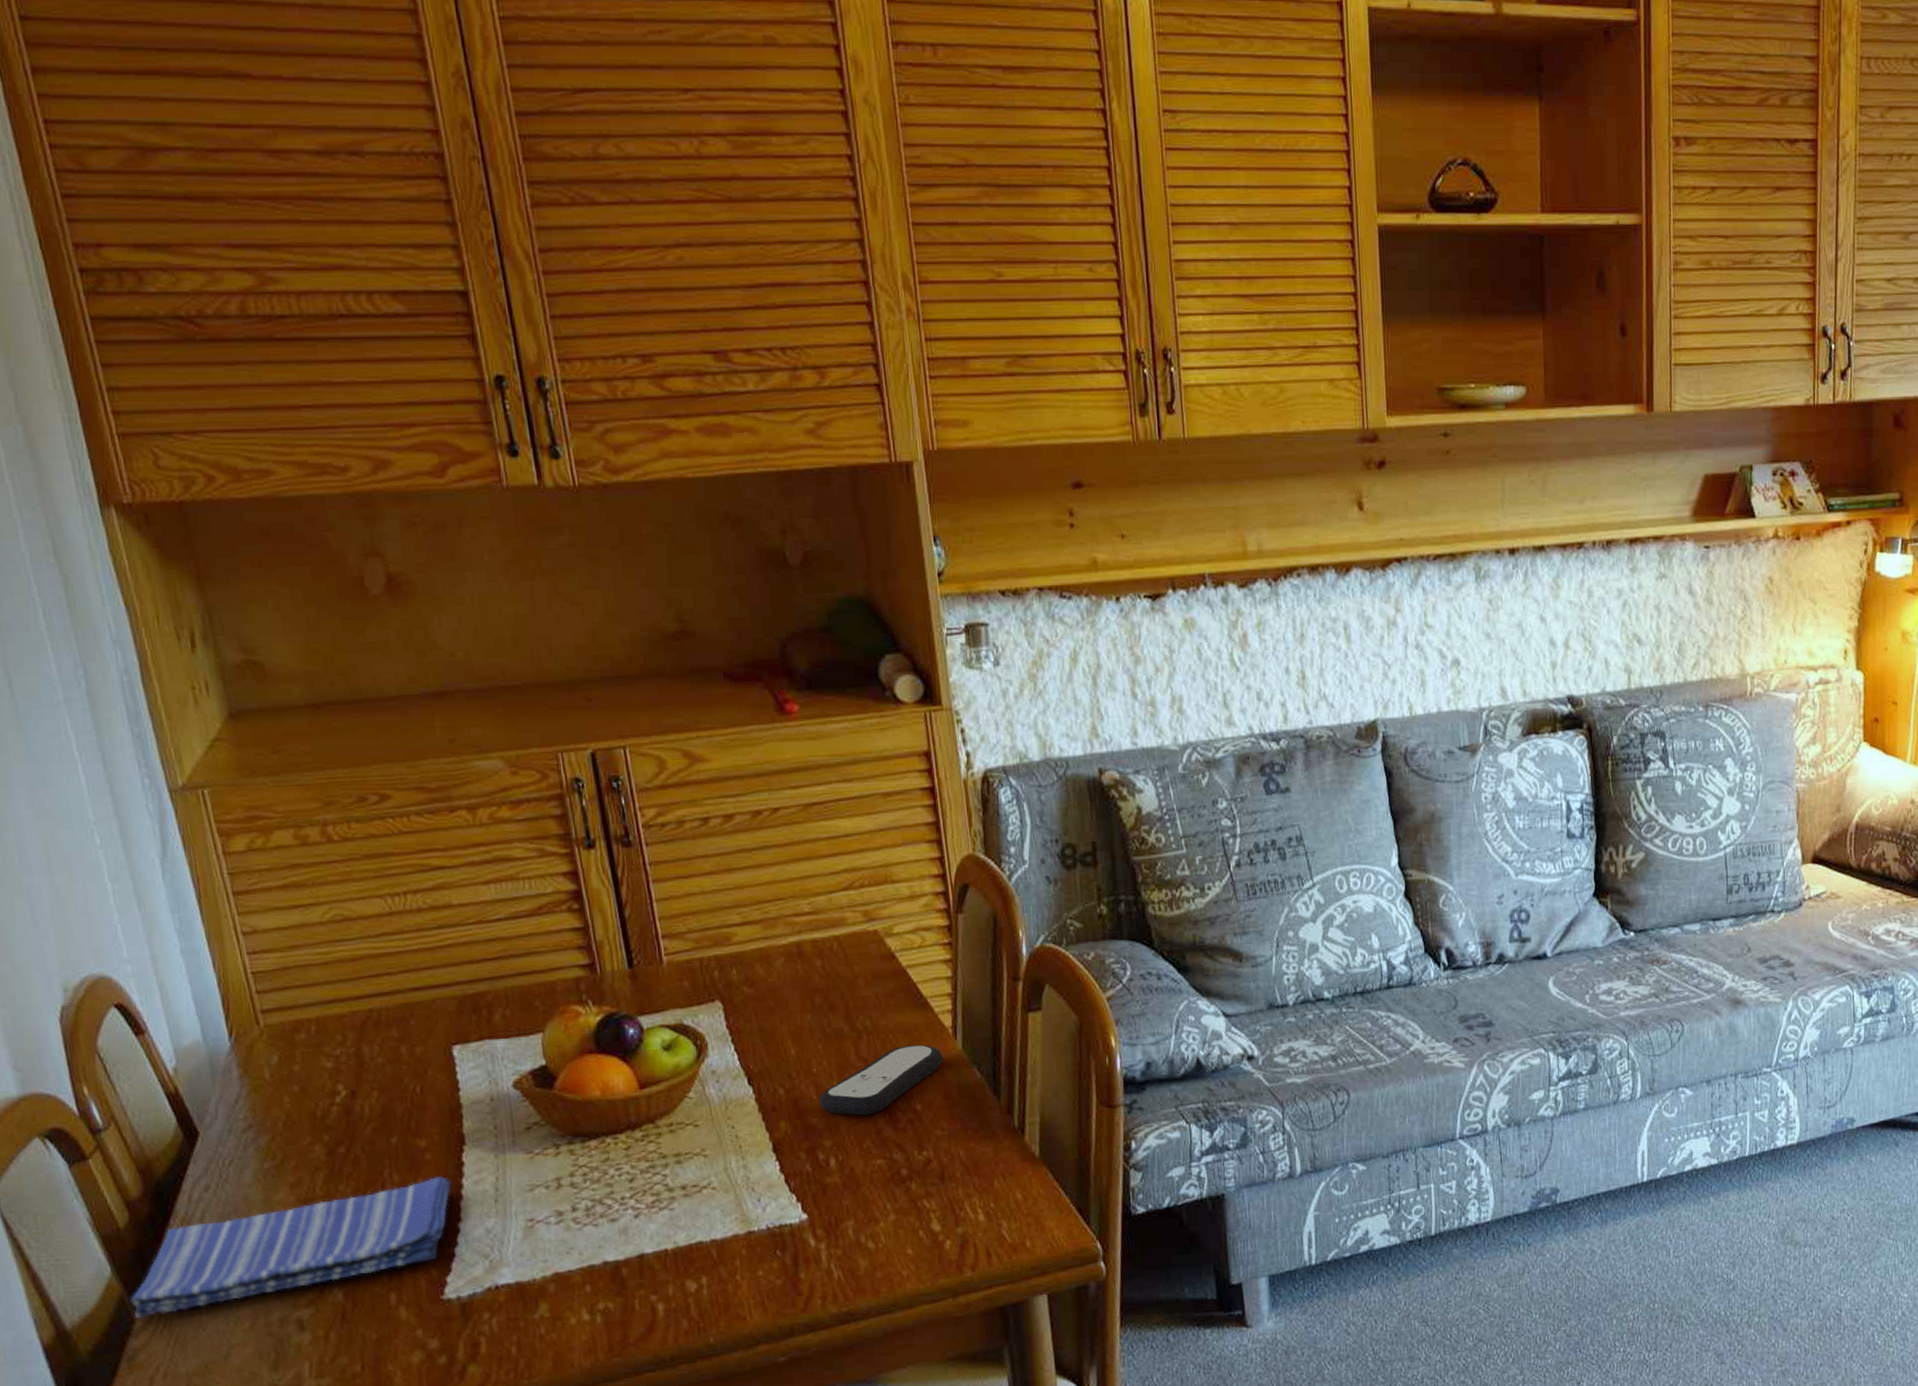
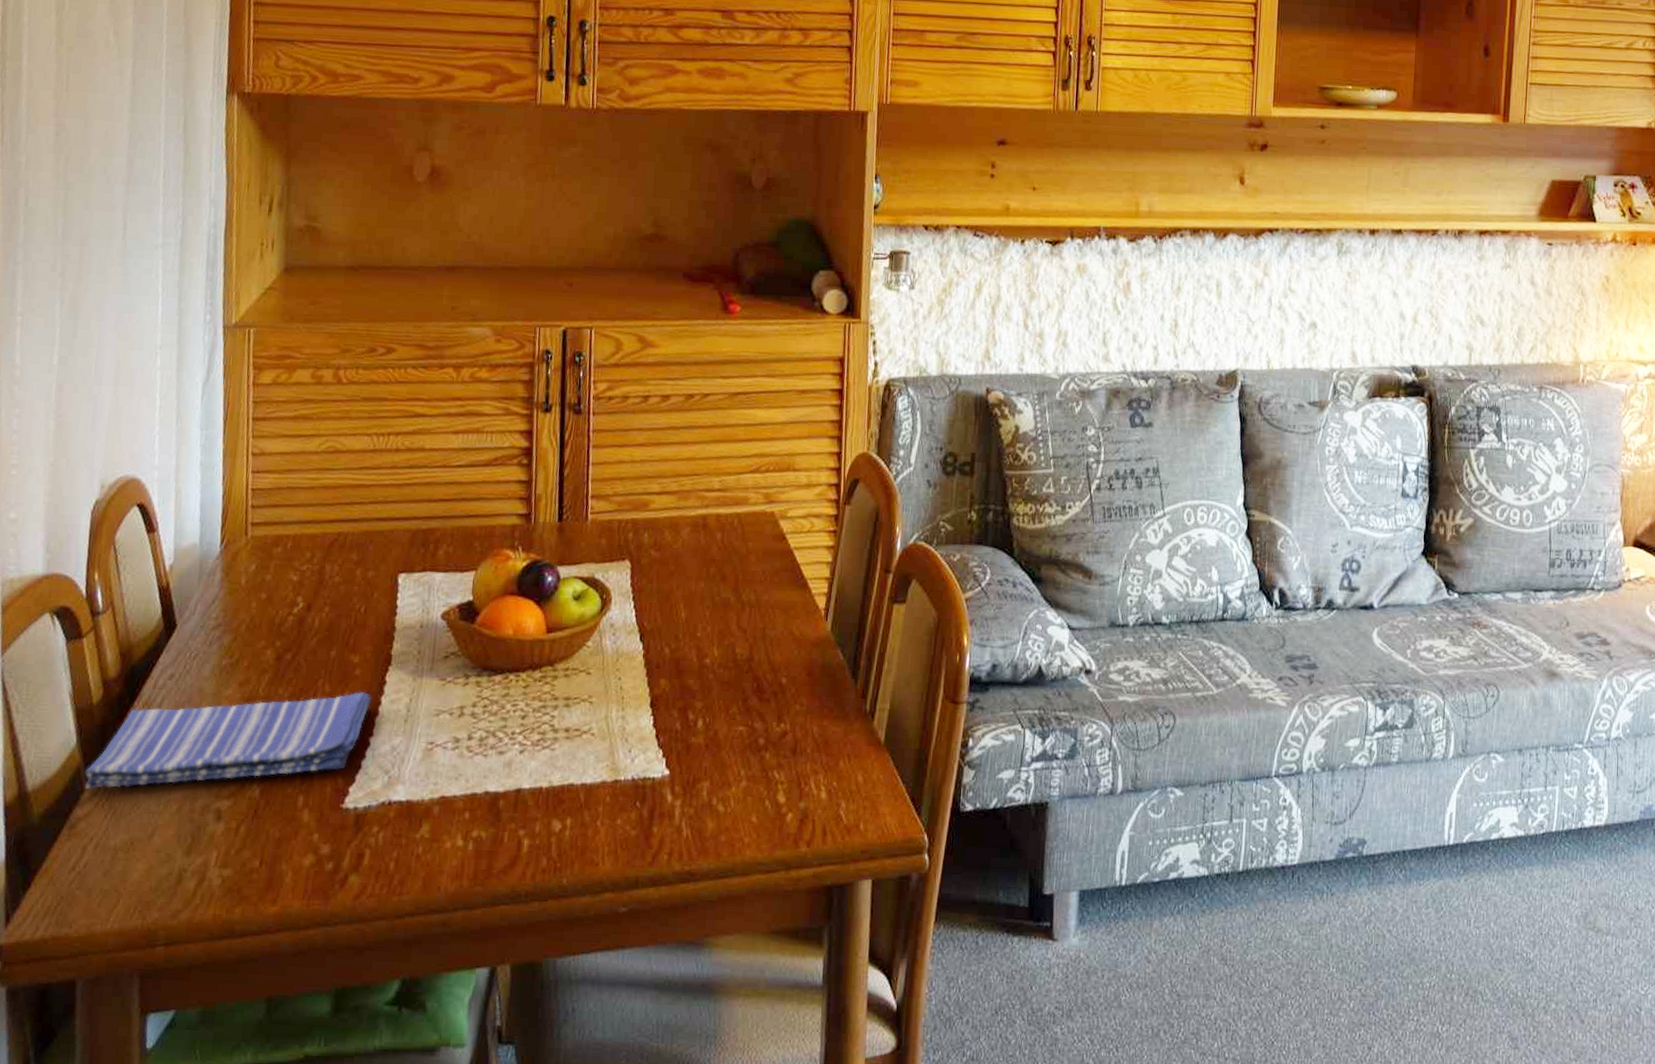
remote control: present [819,1045,943,1116] -> none [698,621,813,683]

